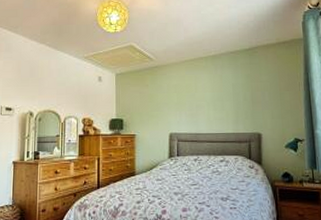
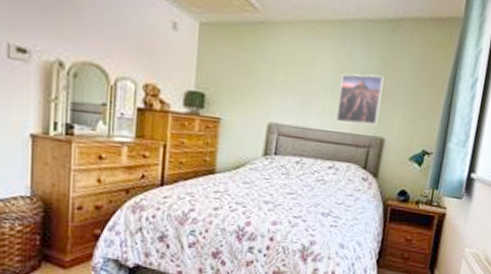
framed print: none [218,87,253,126] -> present [336,74,384,125]

